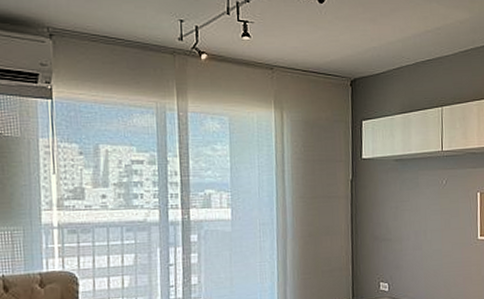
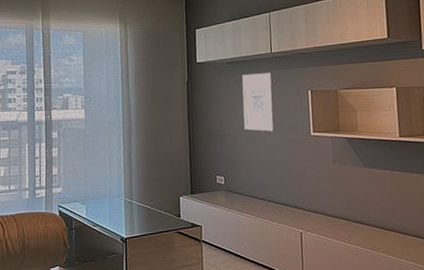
wall art: none [410,172,442,235] -> present [242,72,275,132]

